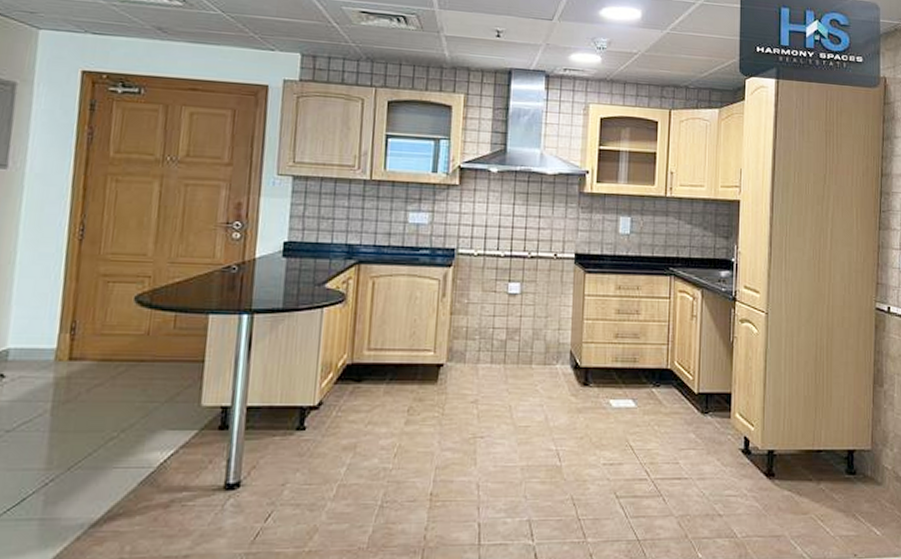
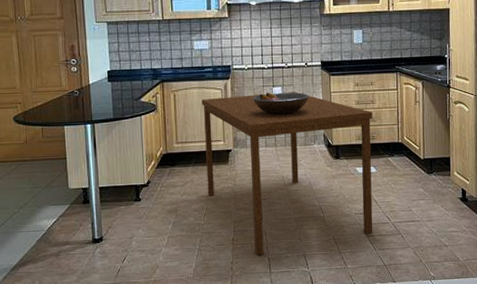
dining table: none [403,290,636,519] -> present [201,92,373,256]
fruit bowl: none [479,288,557,321] -> present [252,92,310,115]

